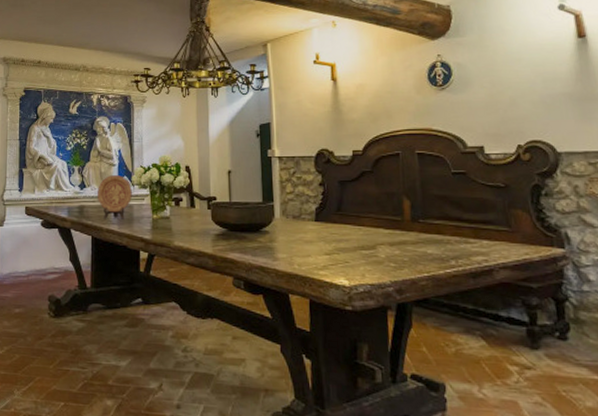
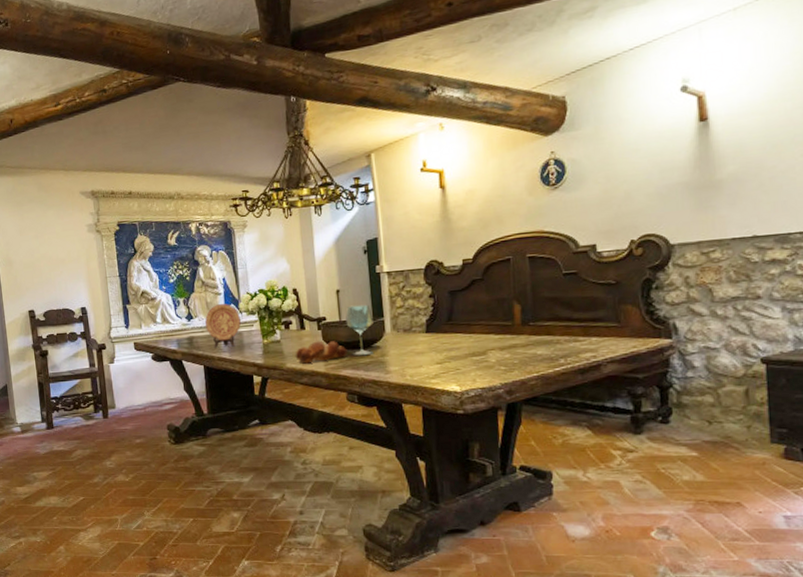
bread loaf: none [183,220,236,243] -> present [295,341,348,364]
wine glass: none [235,187,263,240] -> present [345,304,373,357]

